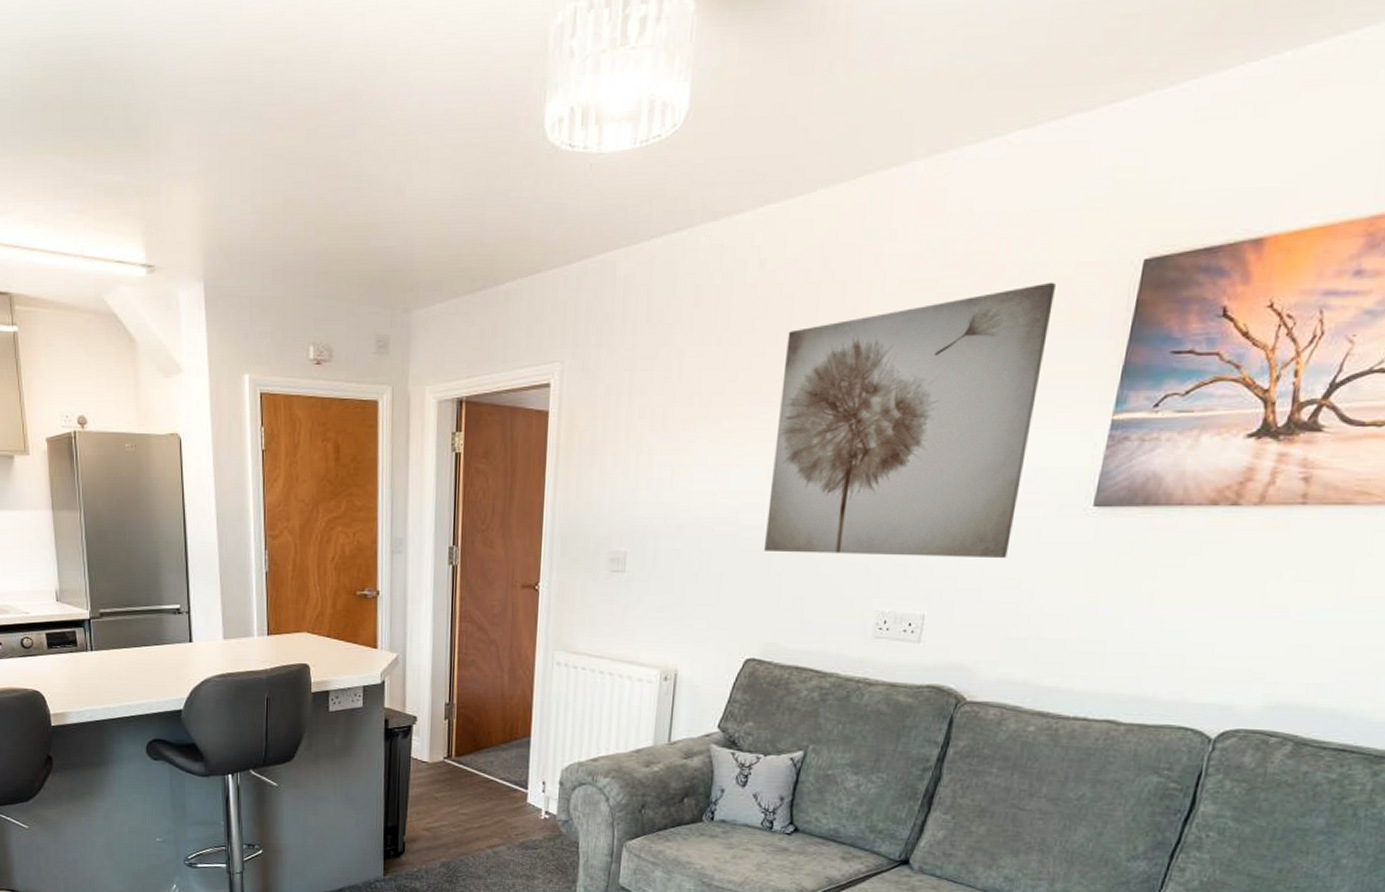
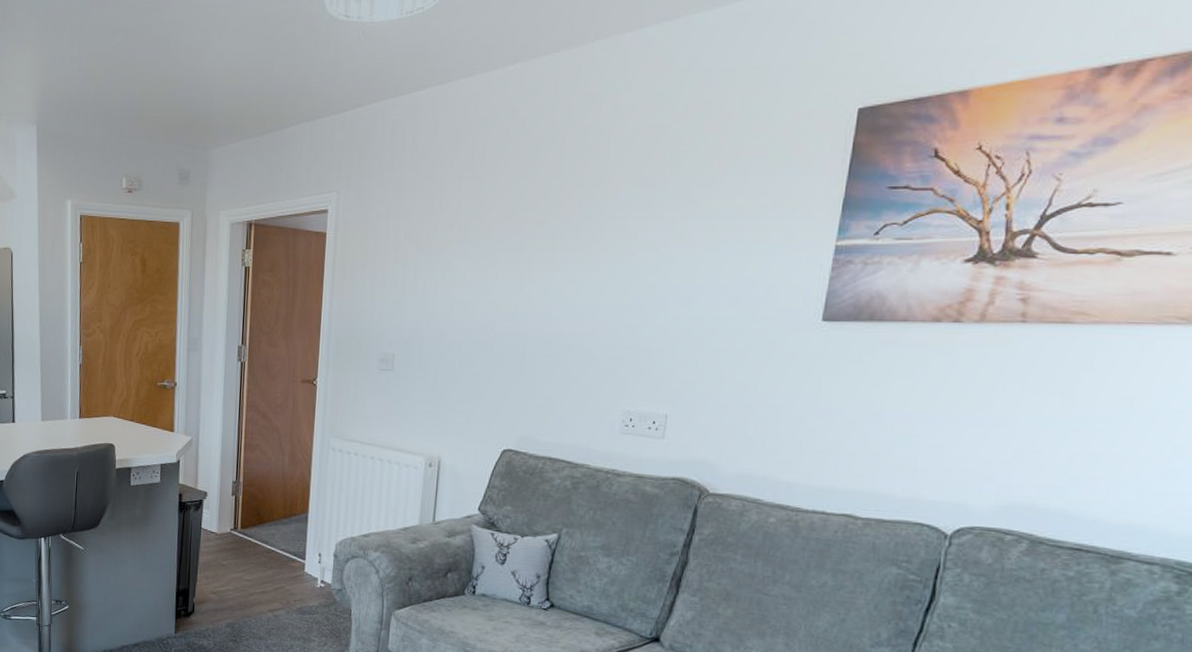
wall art: present [765,282,1056,559] -> none [519,127,778,366]

